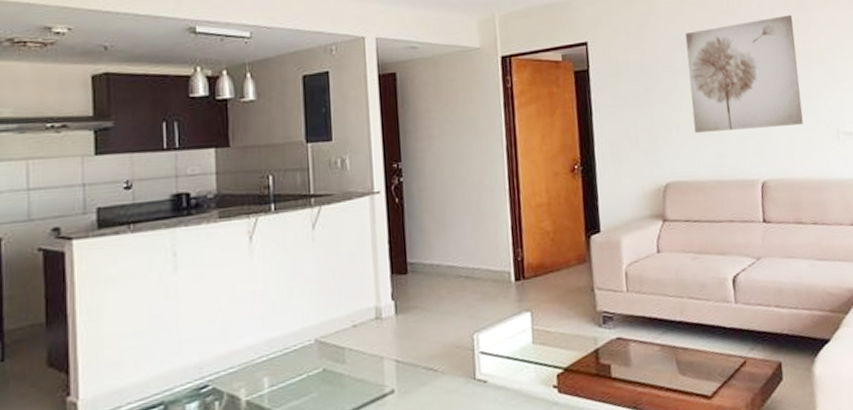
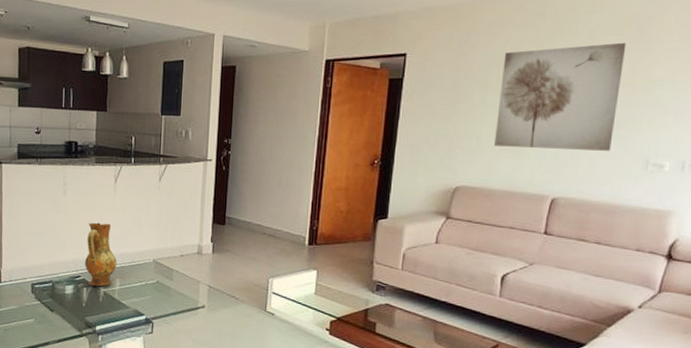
ceramic jug: none [214,299,263,397] -> present [85,222,117,287]

